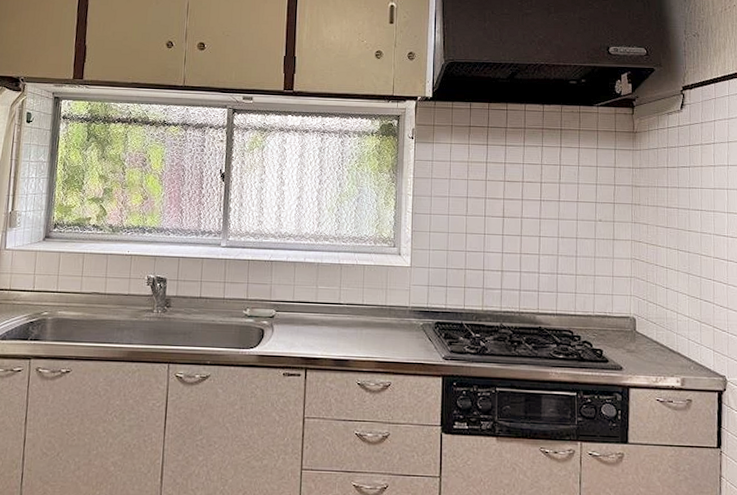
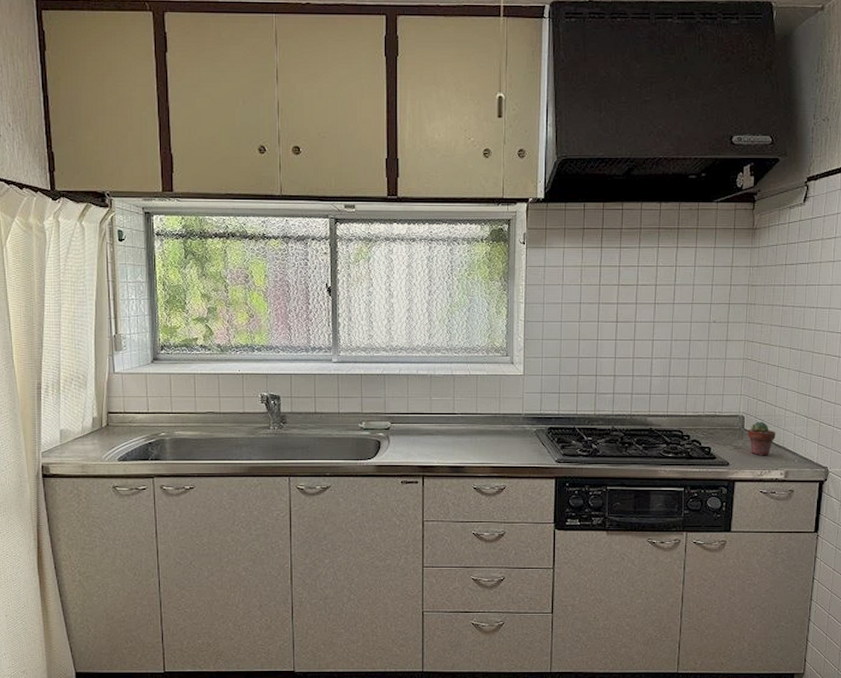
potted succulent: none [640,324,669,362] -> present [748,421,776,456]

